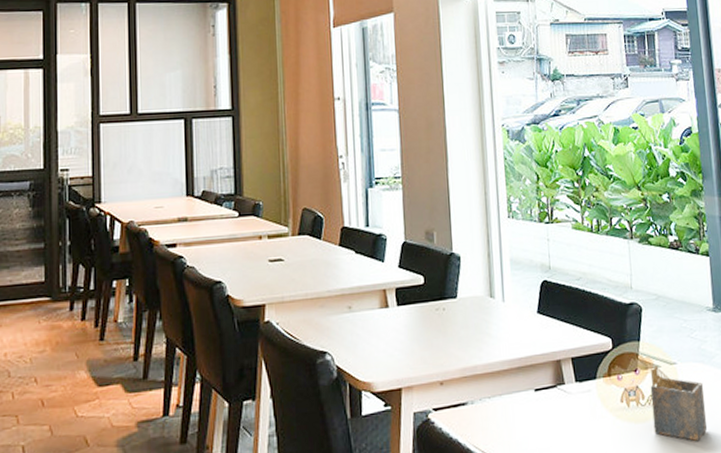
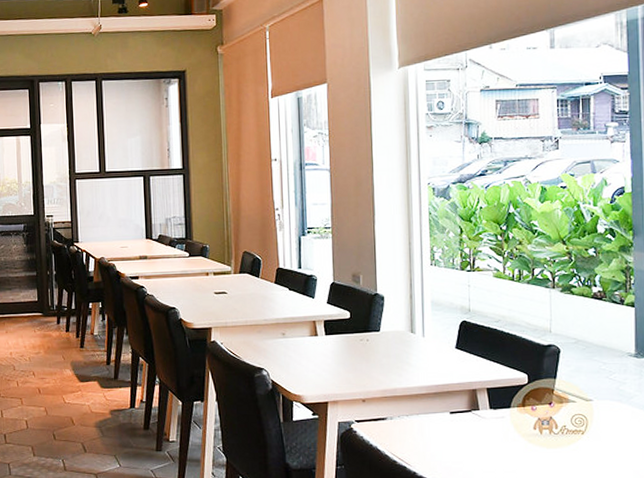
napkin holder: present [650,365,708,442] -> none [564,400,621,469]

